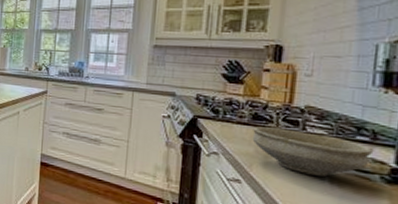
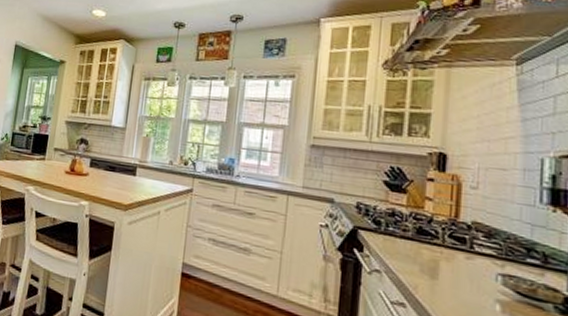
bowl: present [252,126,373,177] -> none [417,242,544,304]

